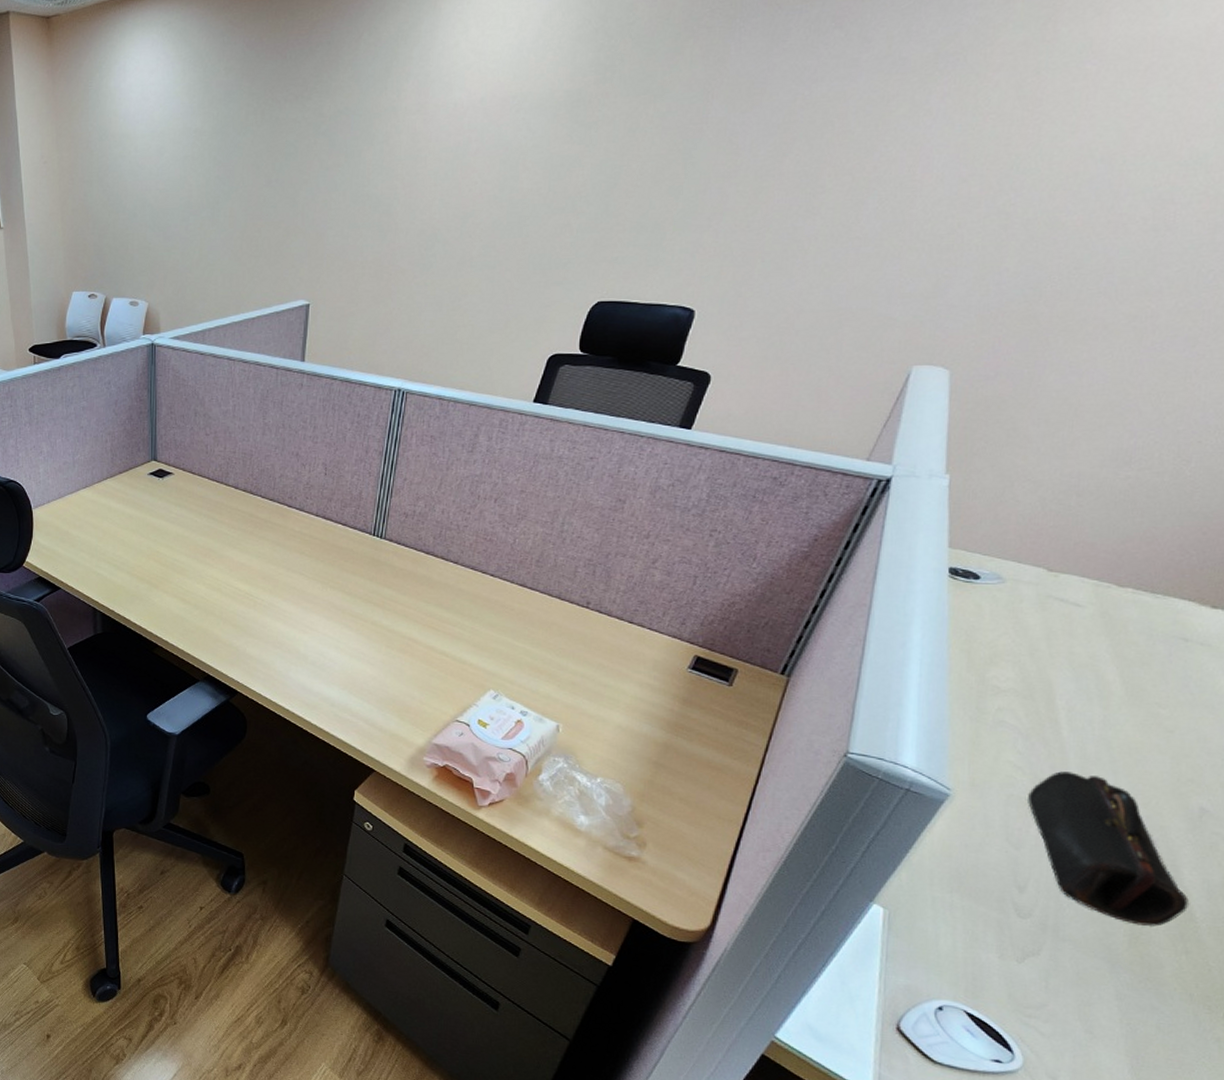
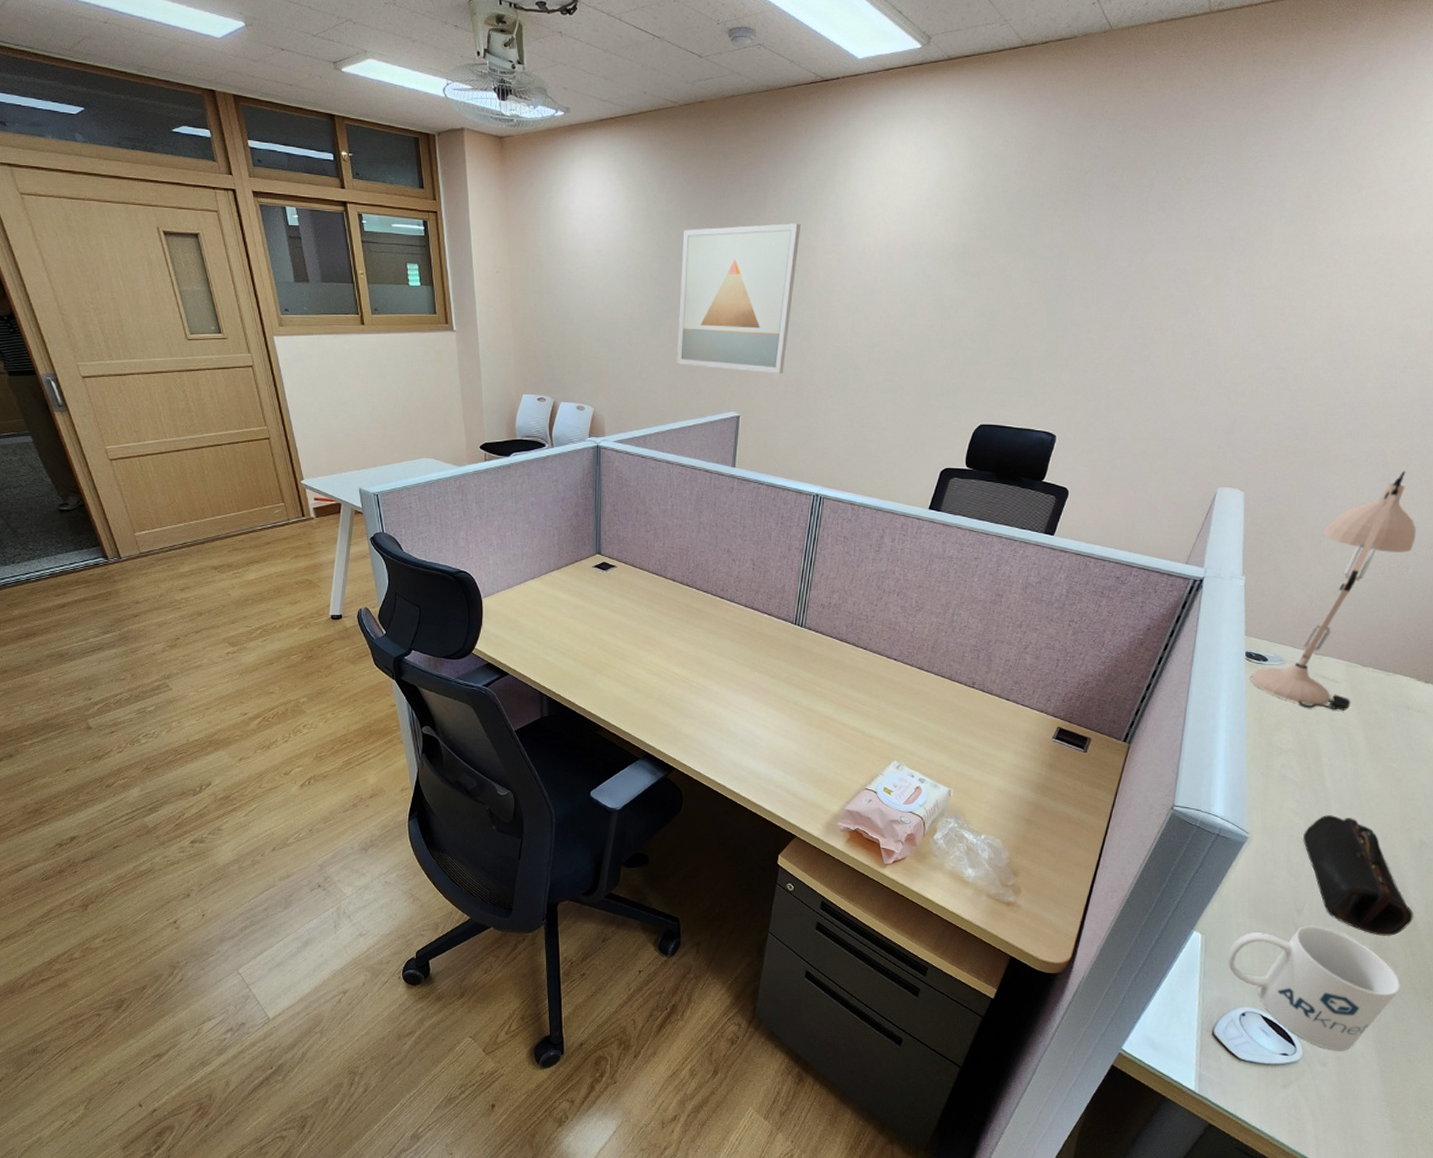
wall art: none [239,82,381,255] -> present [677,223,802,374]
mug: none [918,906,1169,1064] -> present [1227,925,1401,1051]
desk lamp: none [955,336,1203,642] -> present [1250,471,1417,711]

